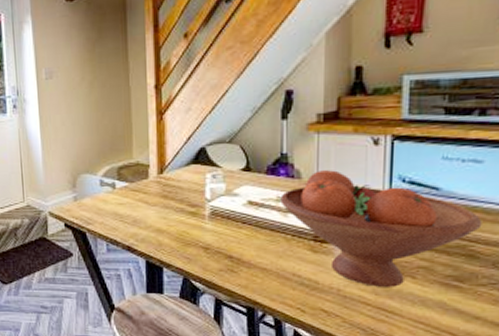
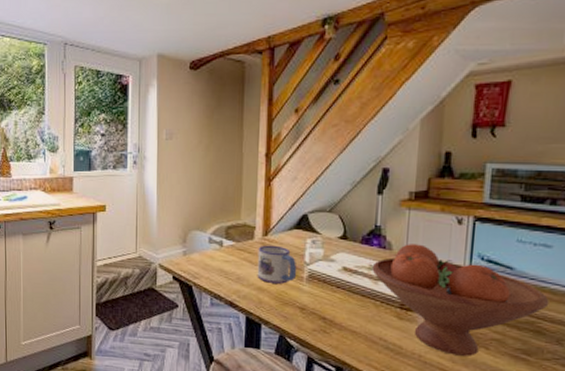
mug: none [153,183,198,224] -> present [257,245,297,284]

